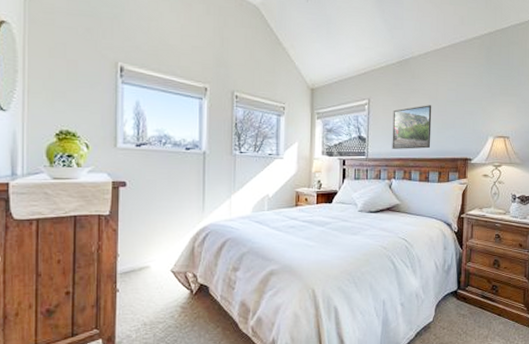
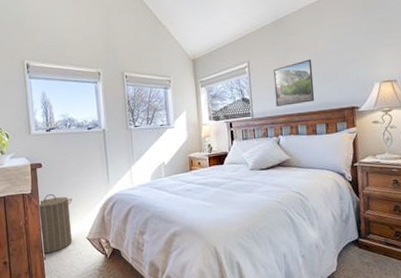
laundry hamper: none [115,217,159,285] -> present [40,193,73,254]

